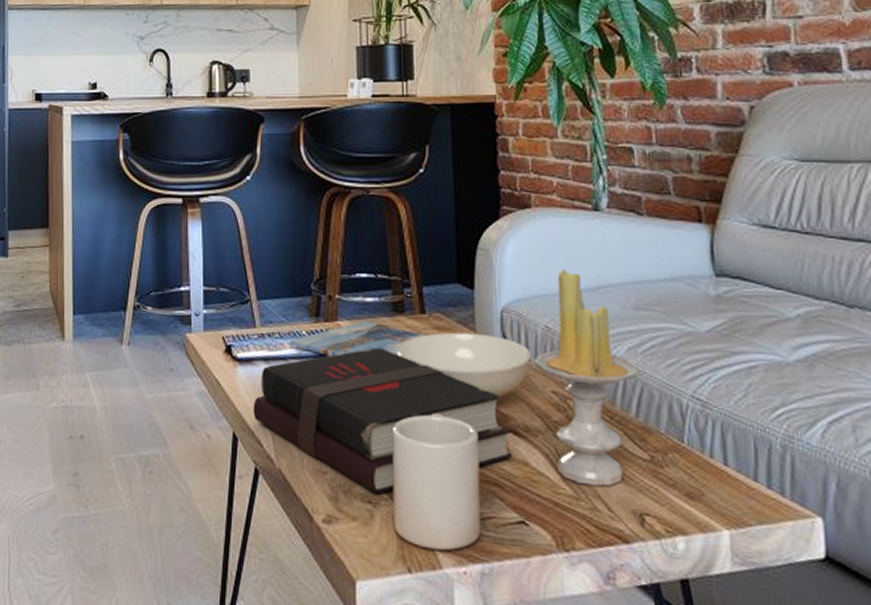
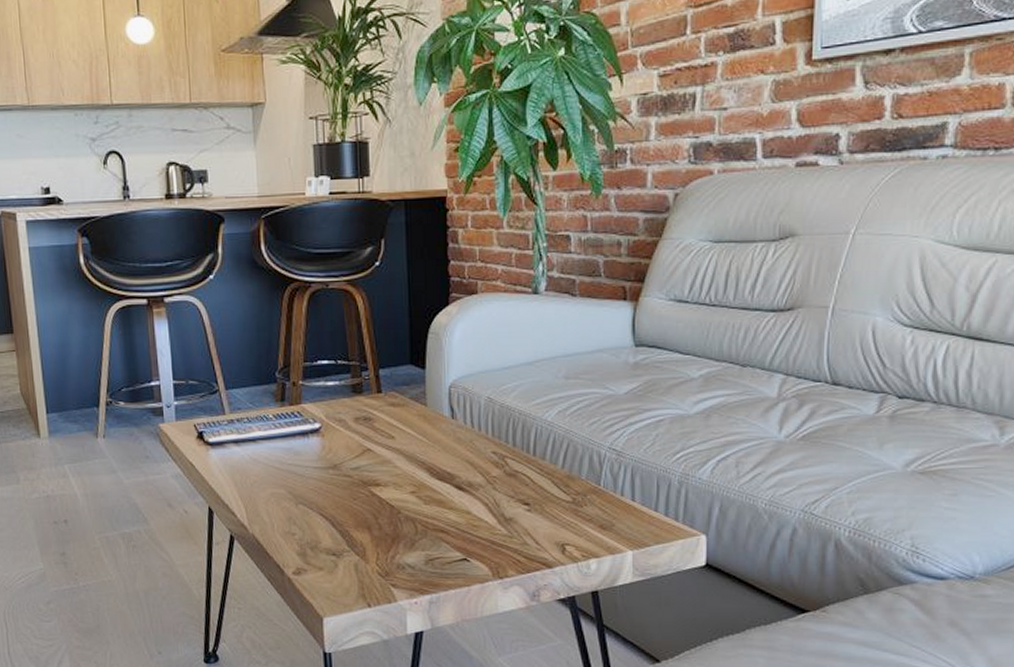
hardback book: present [253,347,512,494] -> none [226,425,457,547]
magazine: present [289,321,426,356] -> none [257,403,382,435]
mug: present [391,412,481,551] -> none [352,477,430,588]
bowl: present [396,332,532,397] -> none [355,407,476,460]
candle: present [534,269,640,487] -> none [477,347,568,526]

